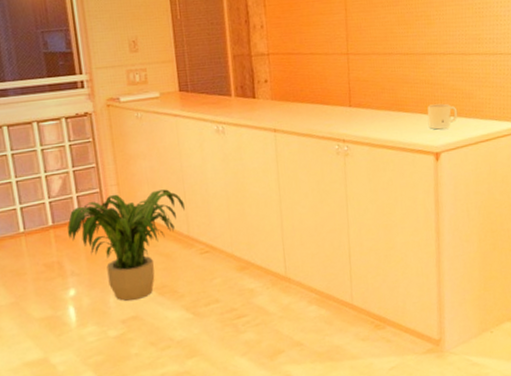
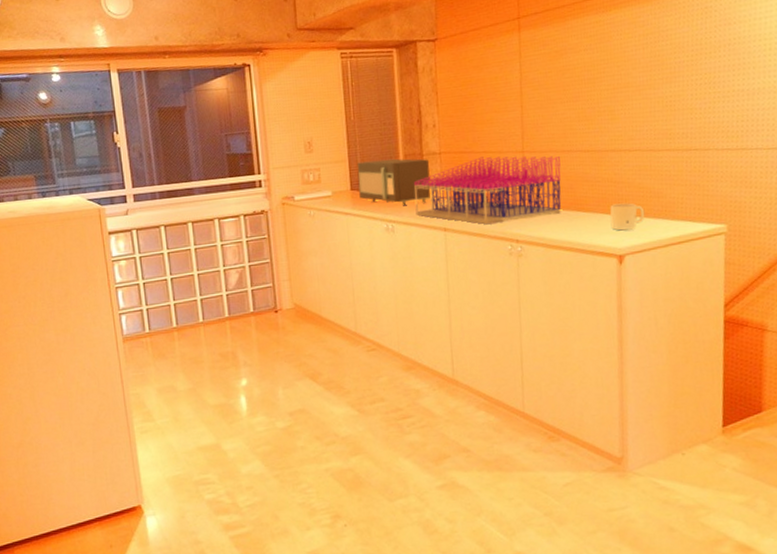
potted plant: present [67,189,185,301] -> none [241,286,353,394]
microwave: none [184,59,260,108] -> present [356,158,431,206]
dish rack: none [243,58,384,126] -> present [414,156,561,225]

